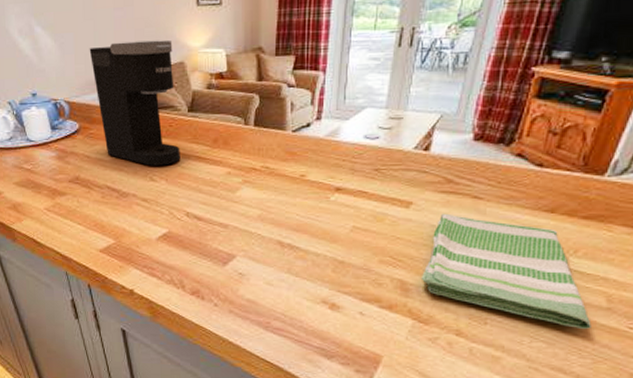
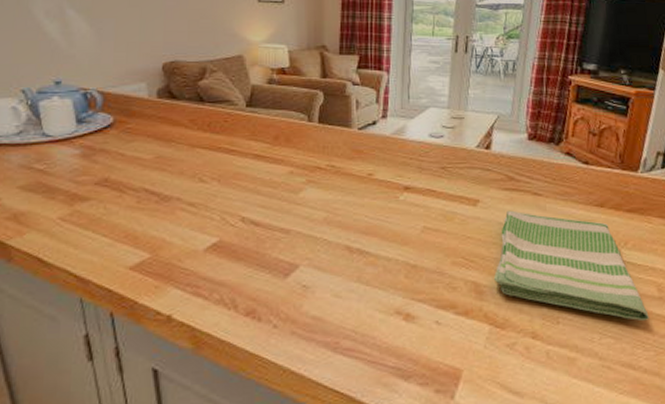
coffee maker: present [89,40,180,166] -> none [133,32,236,165]

